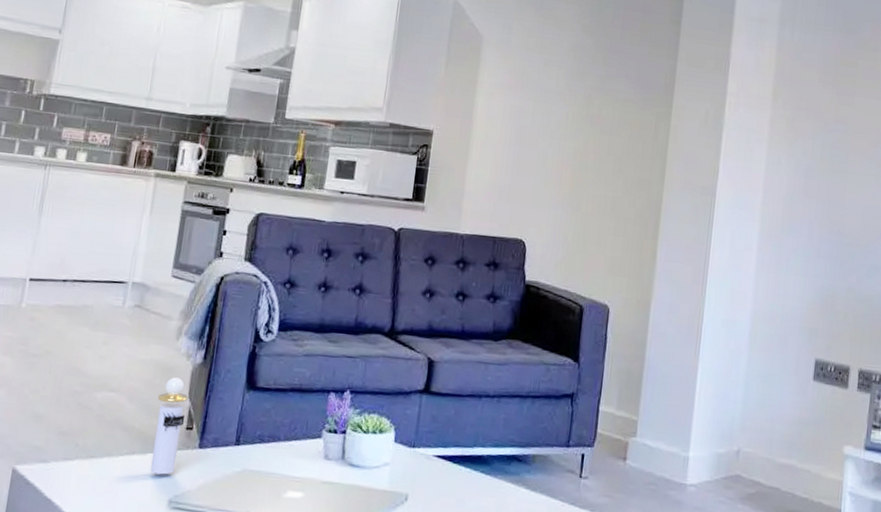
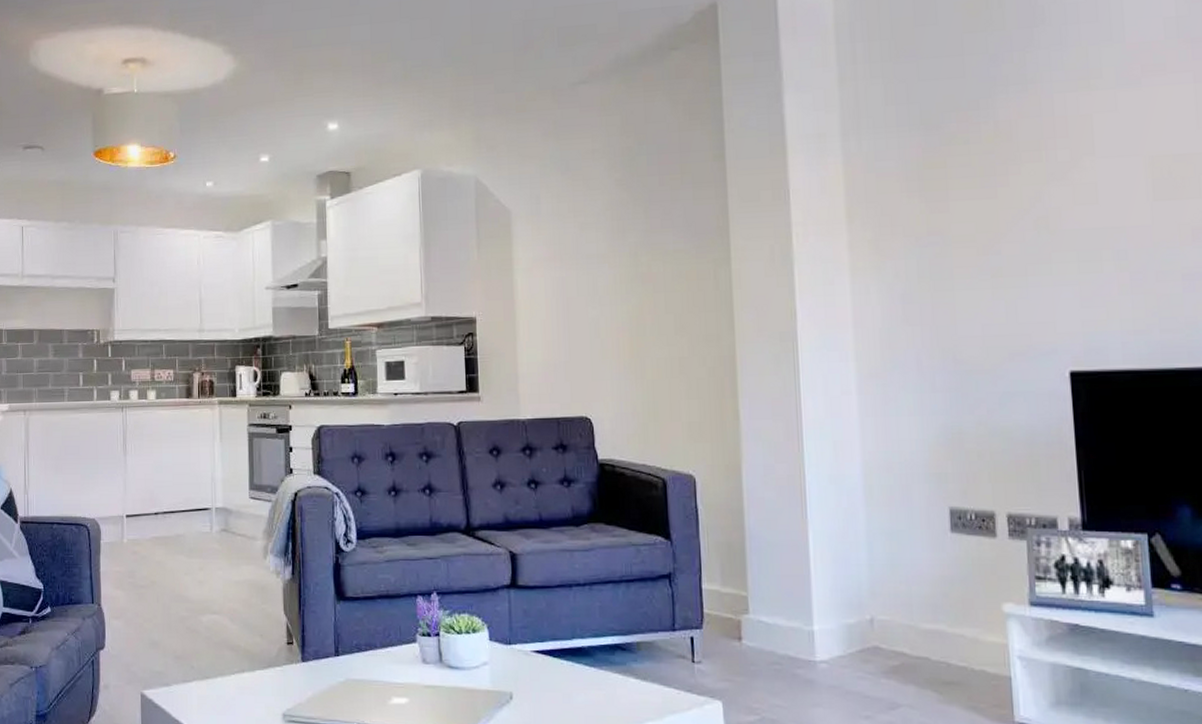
perfume bottle: present [149,377,188,475] -> none [256,595,285,690]

